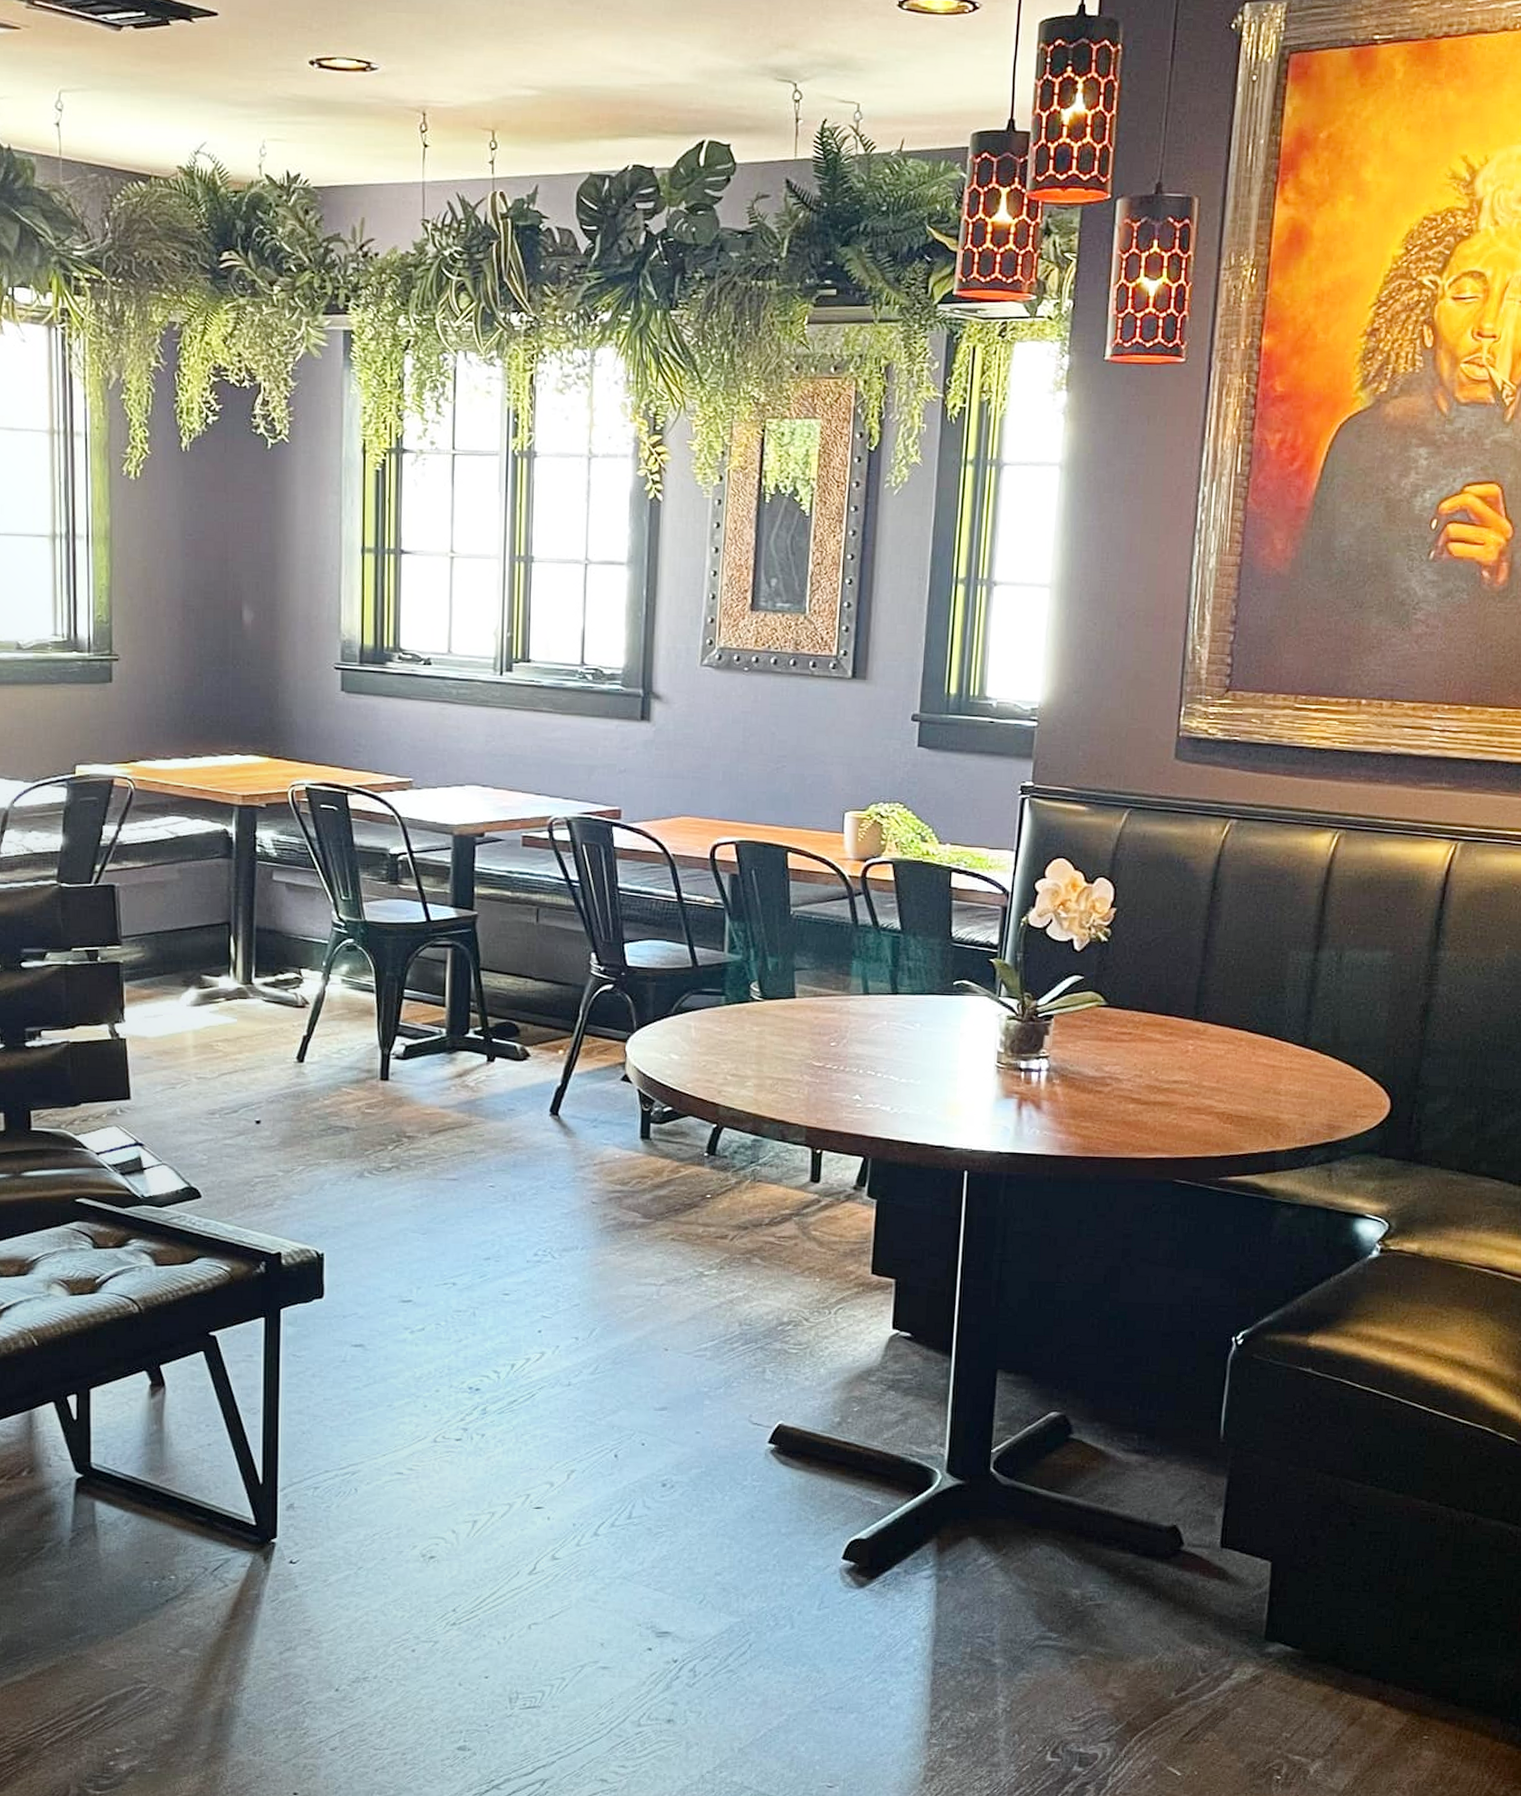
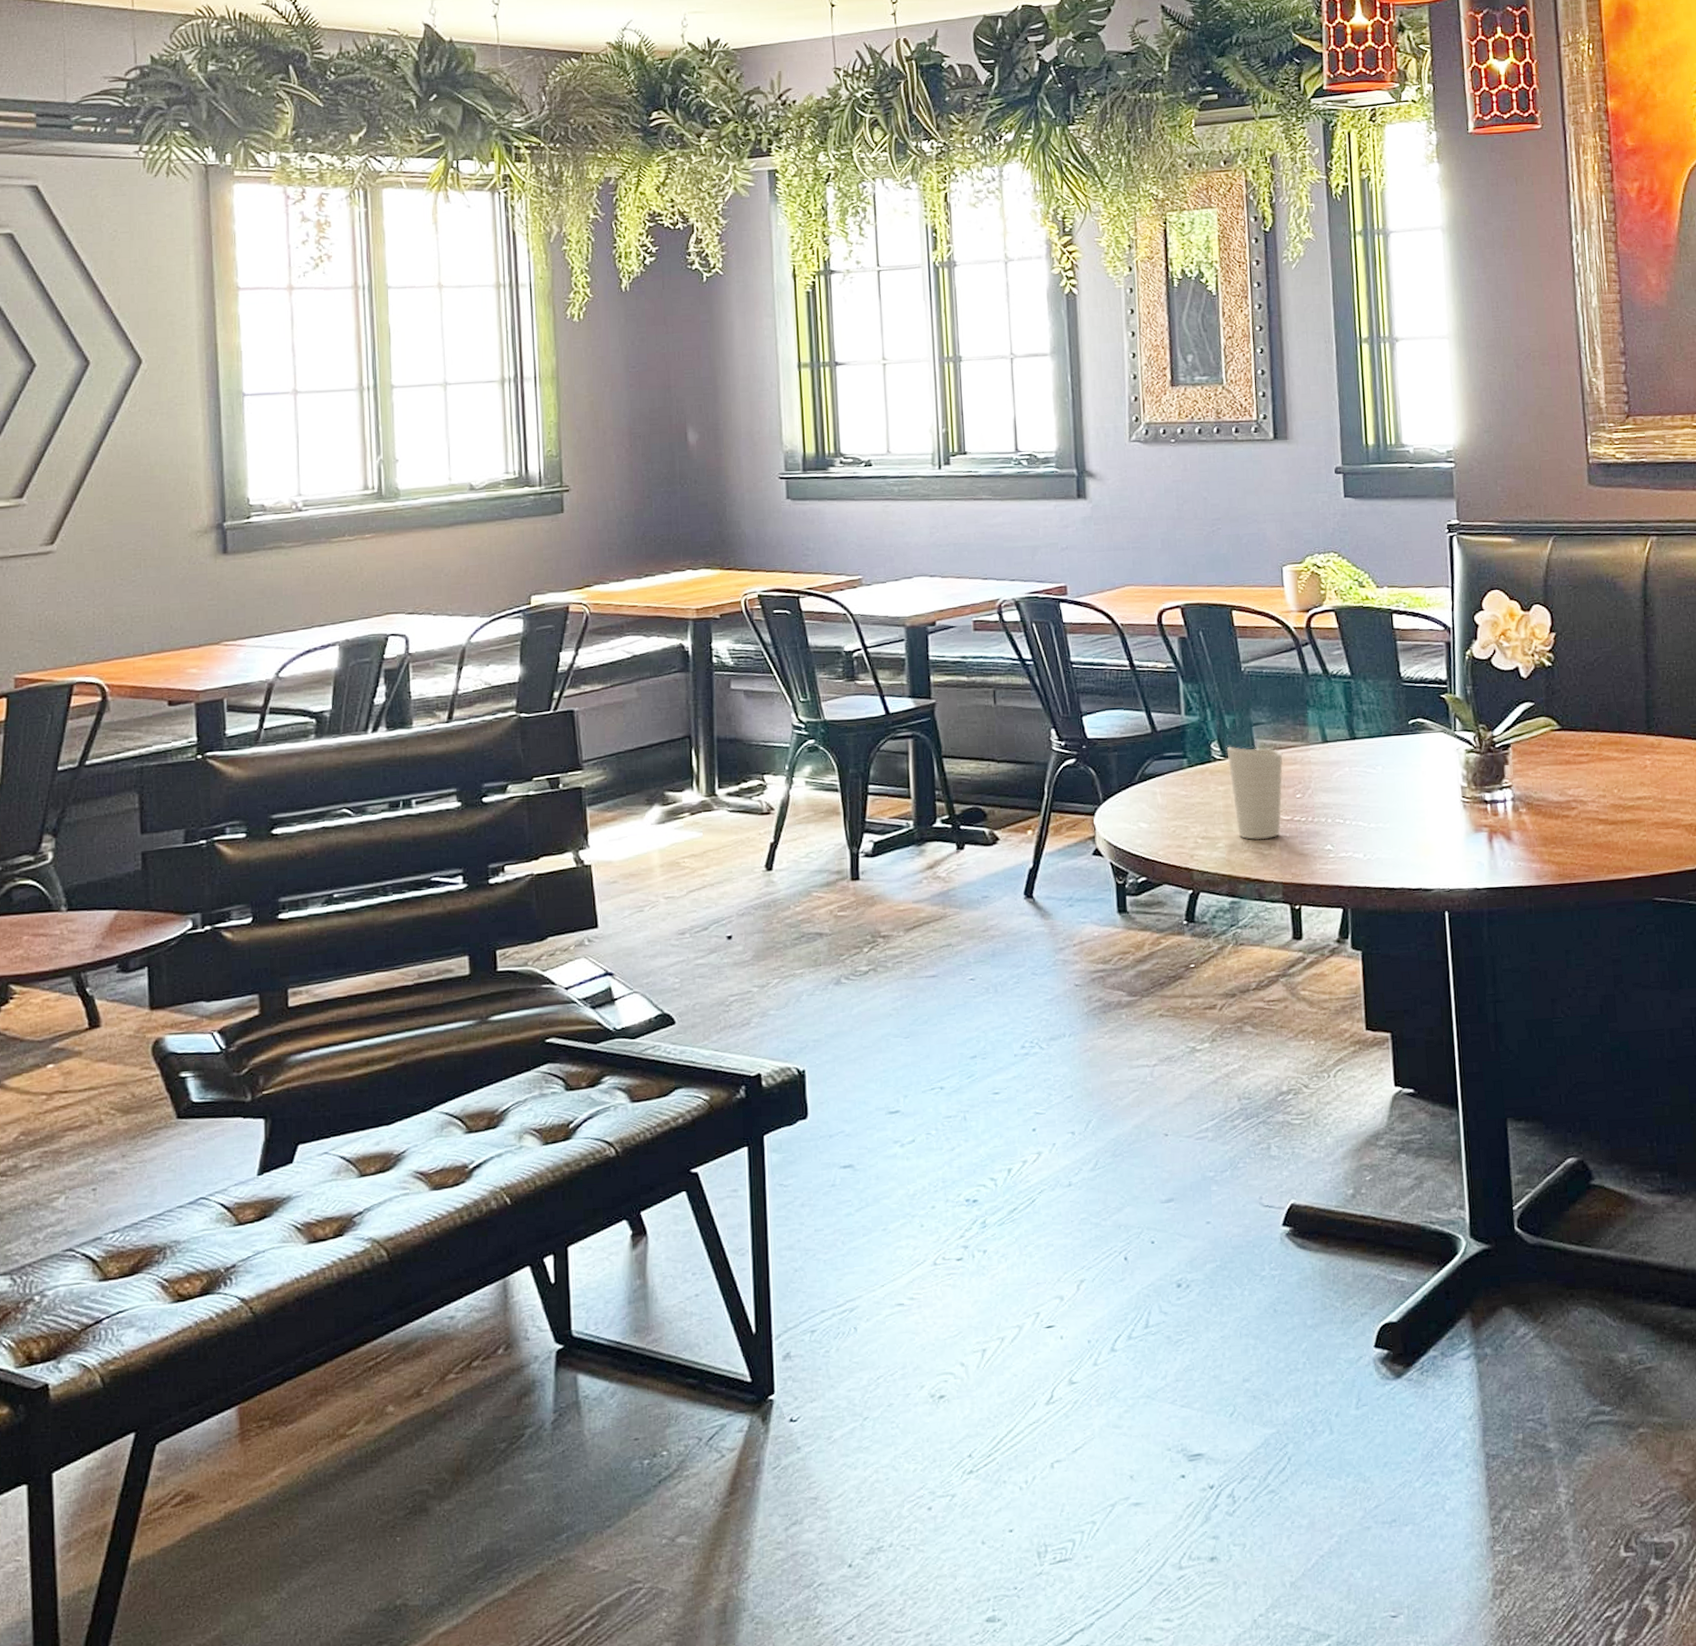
cup: none [765,989,822,1083] -> present [1226,747,1283,840]

